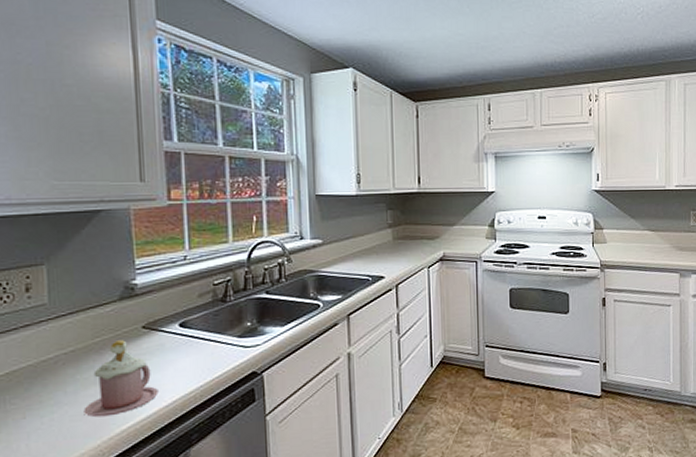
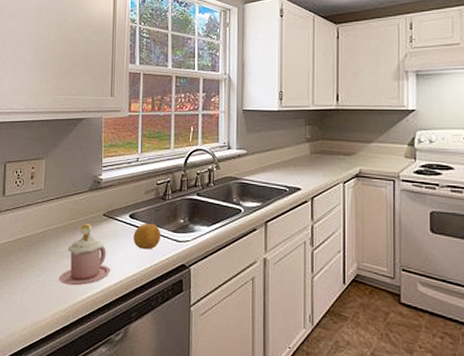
fruit: none [187,330,224,362] -> present [133,223,161,250]

